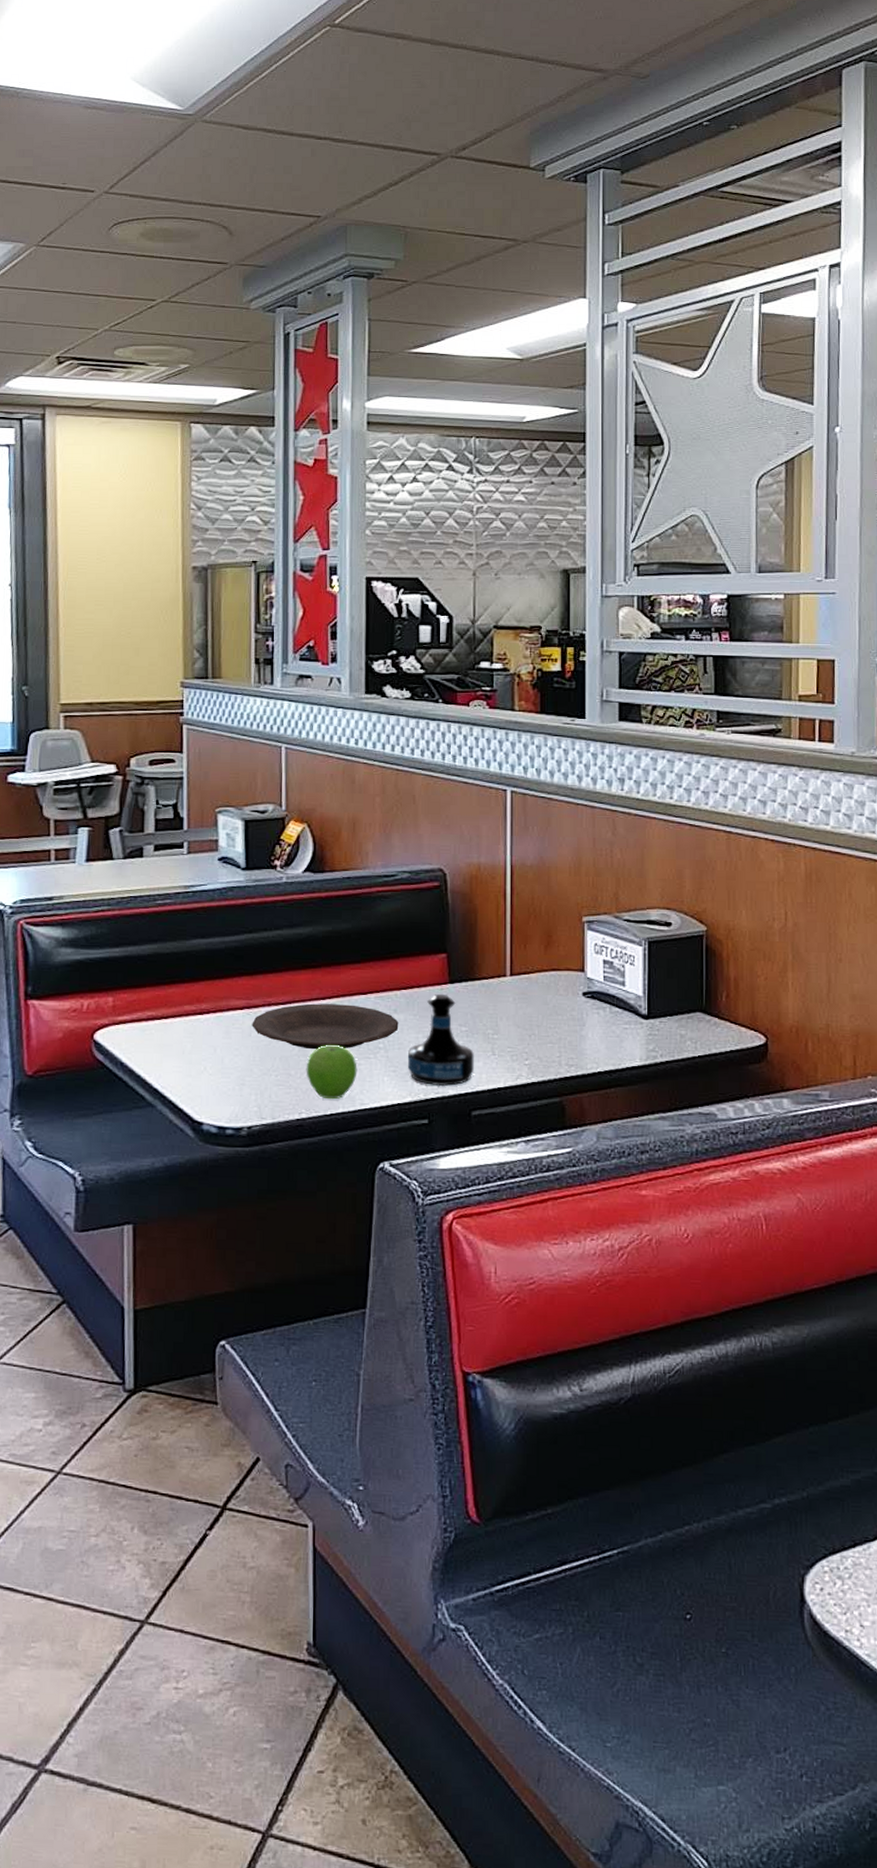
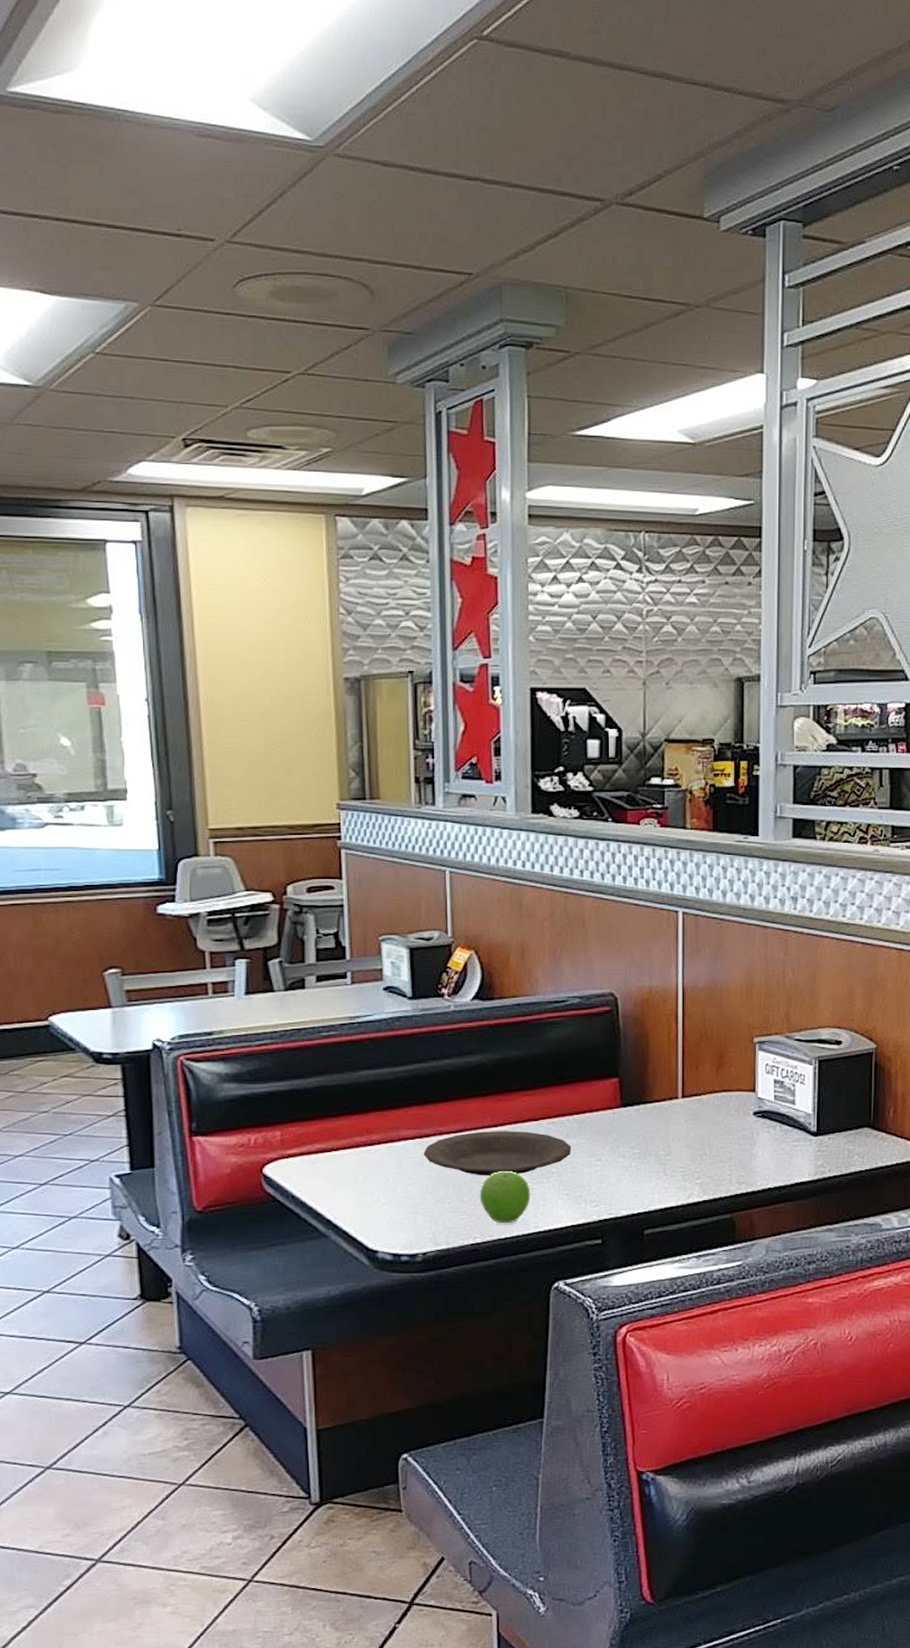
tequila bottle: present [408,993,474,1087] -> none [581,1117,646,1208]

